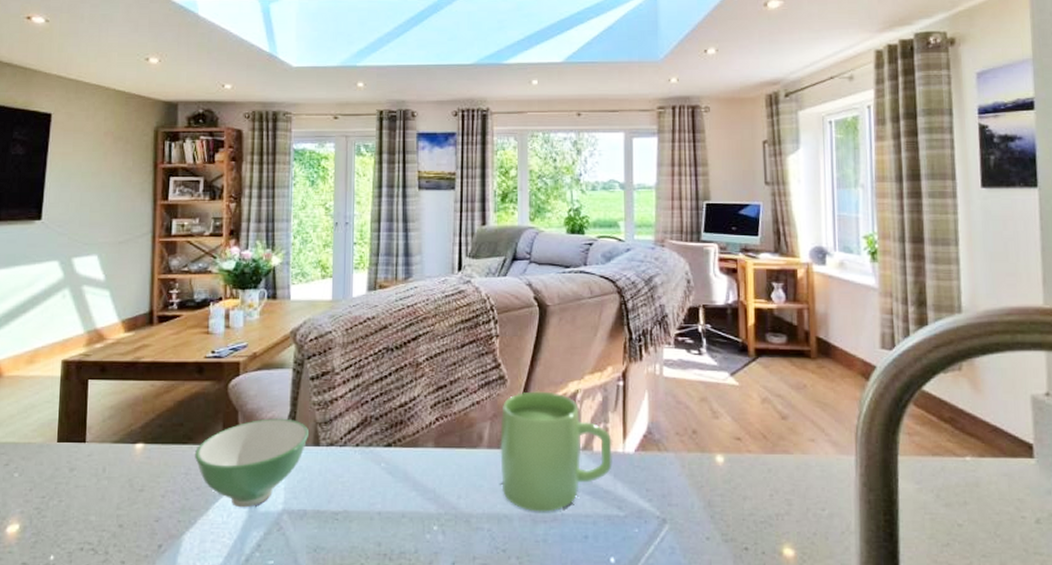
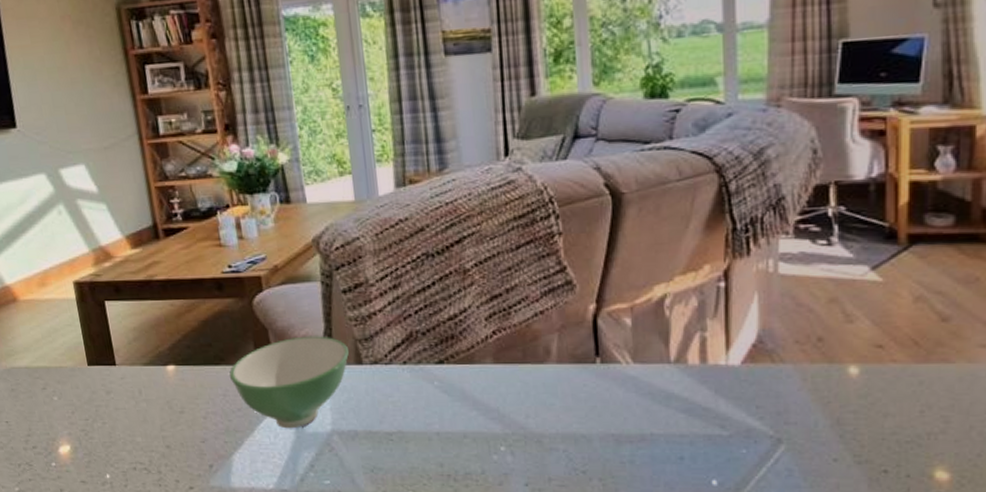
mug: present [499,391,613,512] -> none [570,296,713,432]

